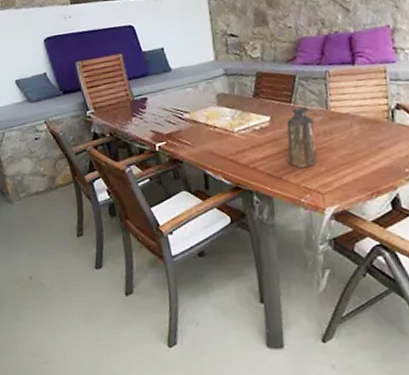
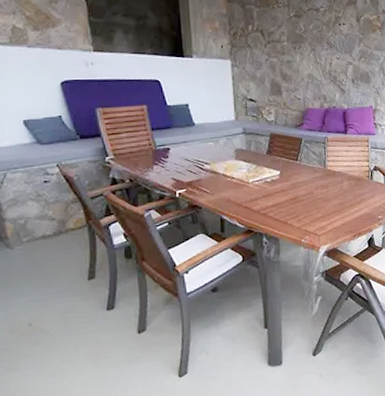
bottle: present [286,106,317,168] -> none [293,164,316,214]

